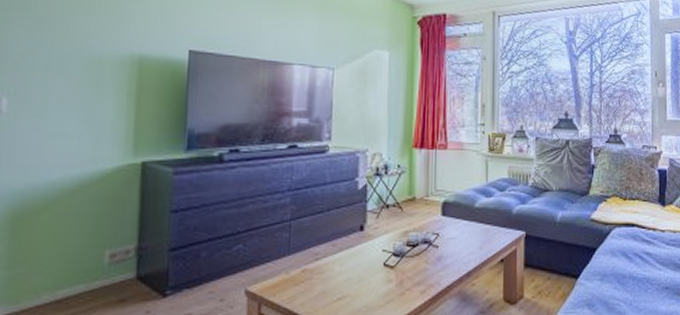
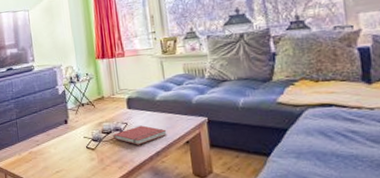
book: none [420,238,482,263] -> present [113,125,167,145]

